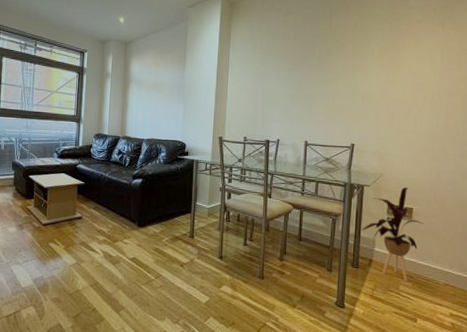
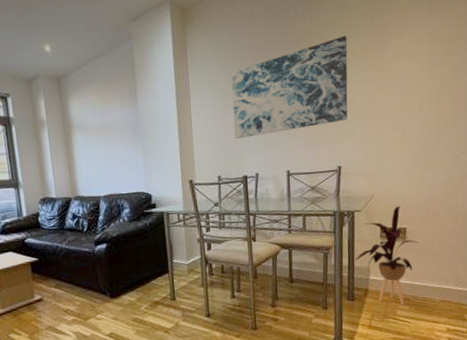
wall art: none [262,37,367,109] -> present [231,35,348,138]

